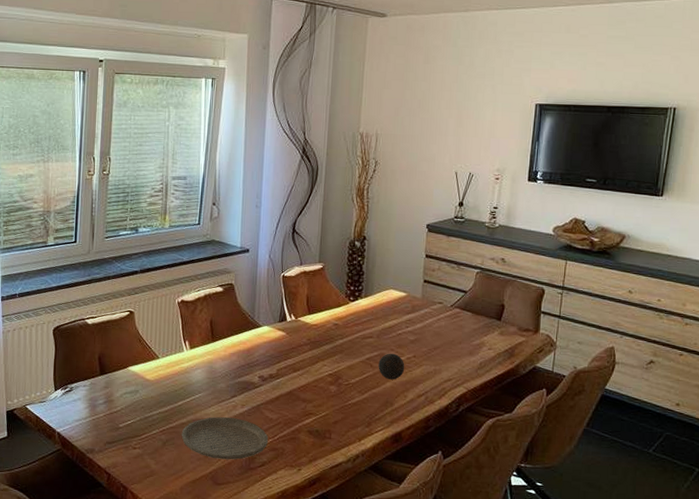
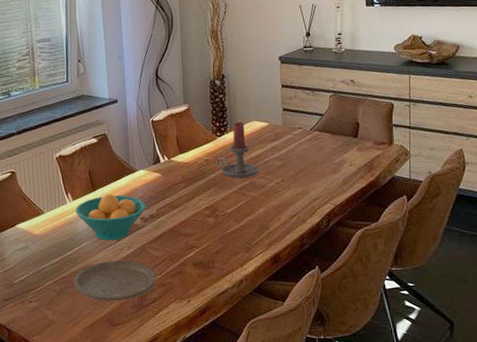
fruit bowl: none [191,347,266,396] -> present [75,194,146,241]
candle holder: none [346,287,391,348] -> present [216,121,259,178]
decorative ball: present [378,353,405,380] -> none [250,180,275,205]

